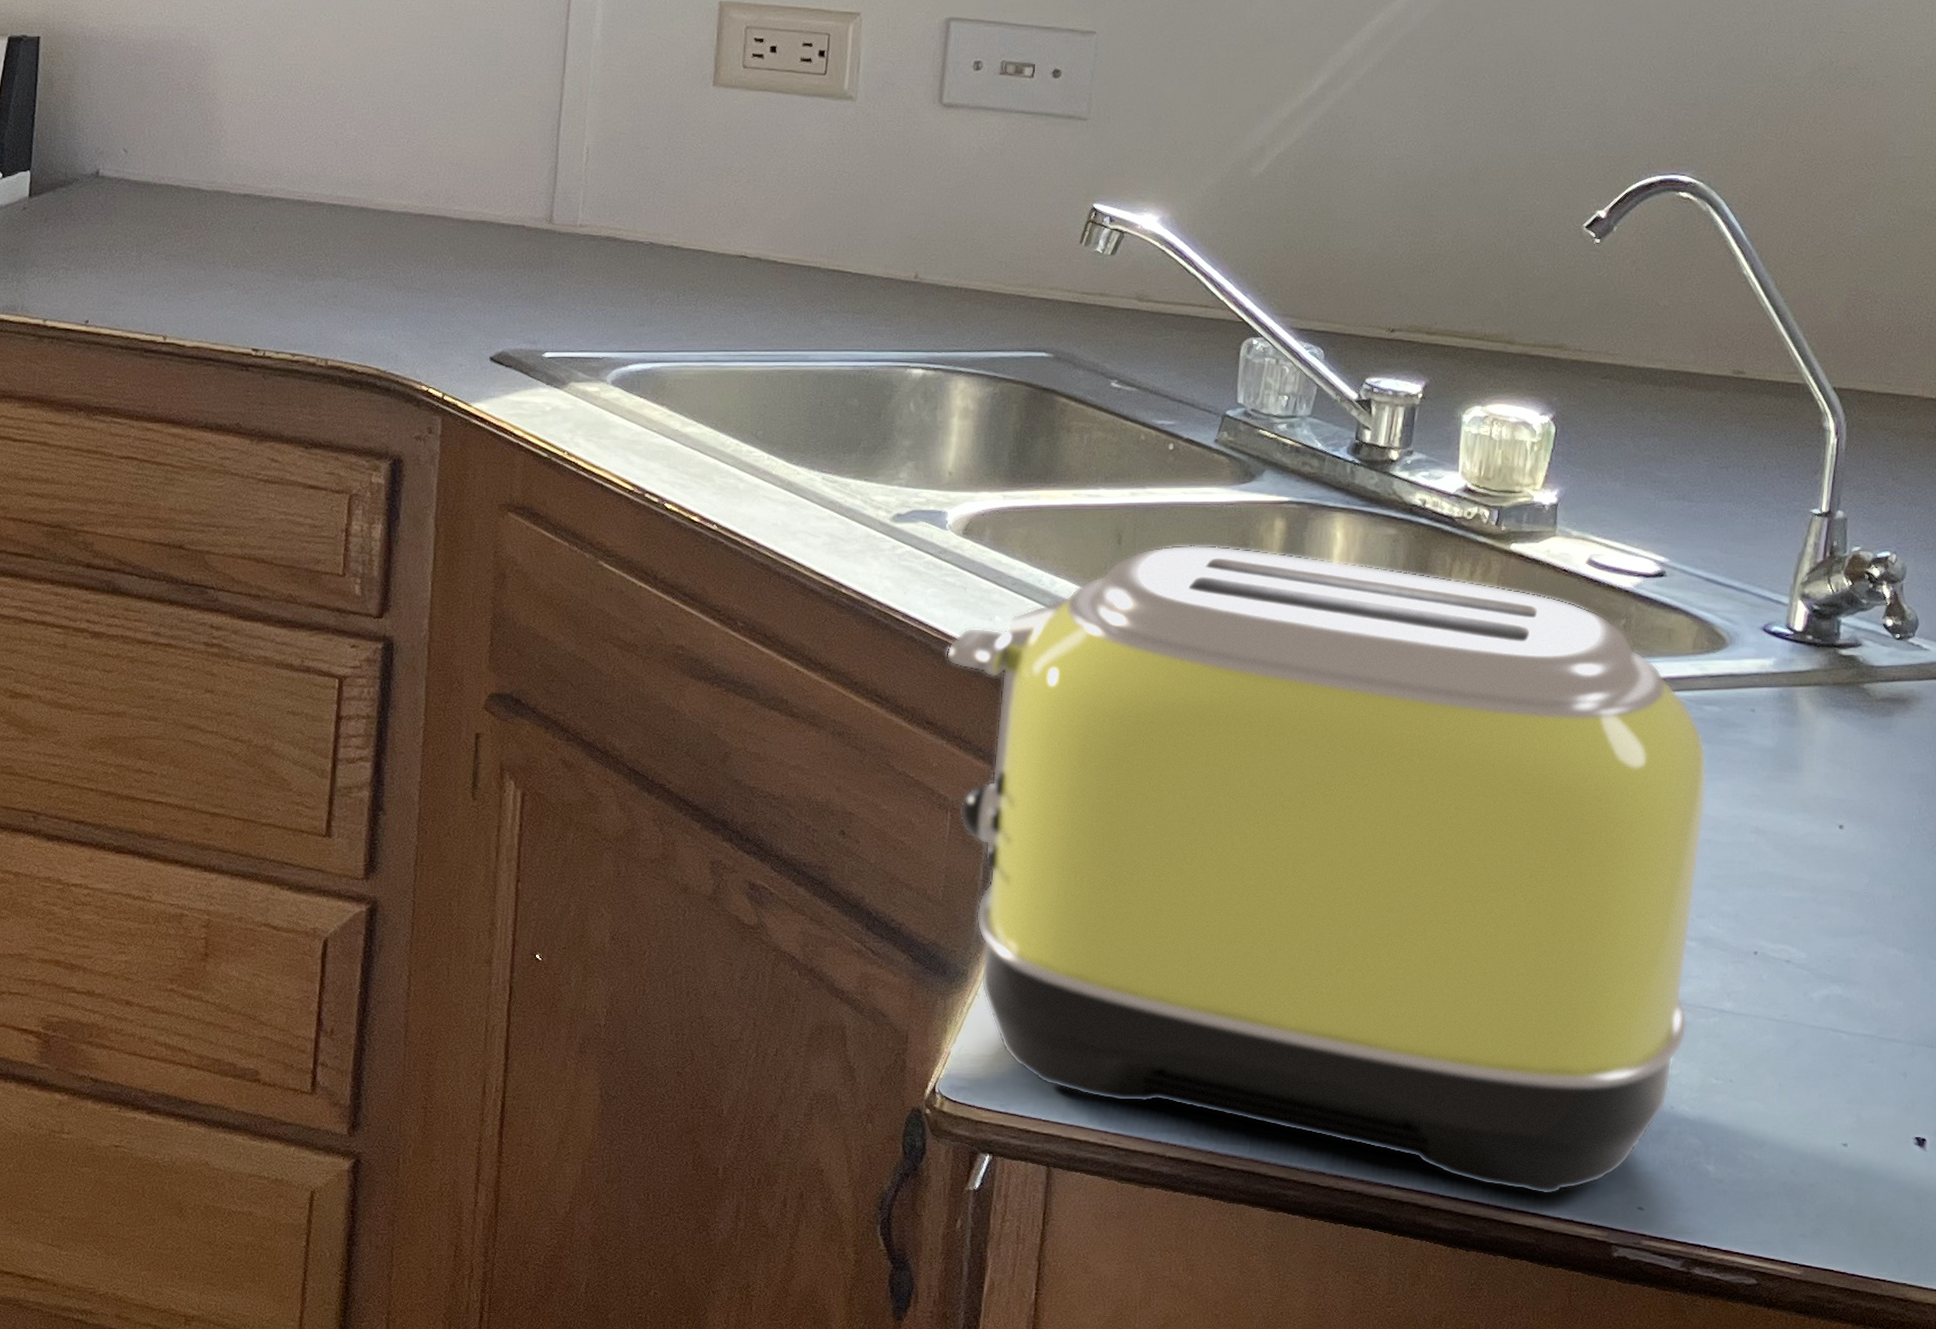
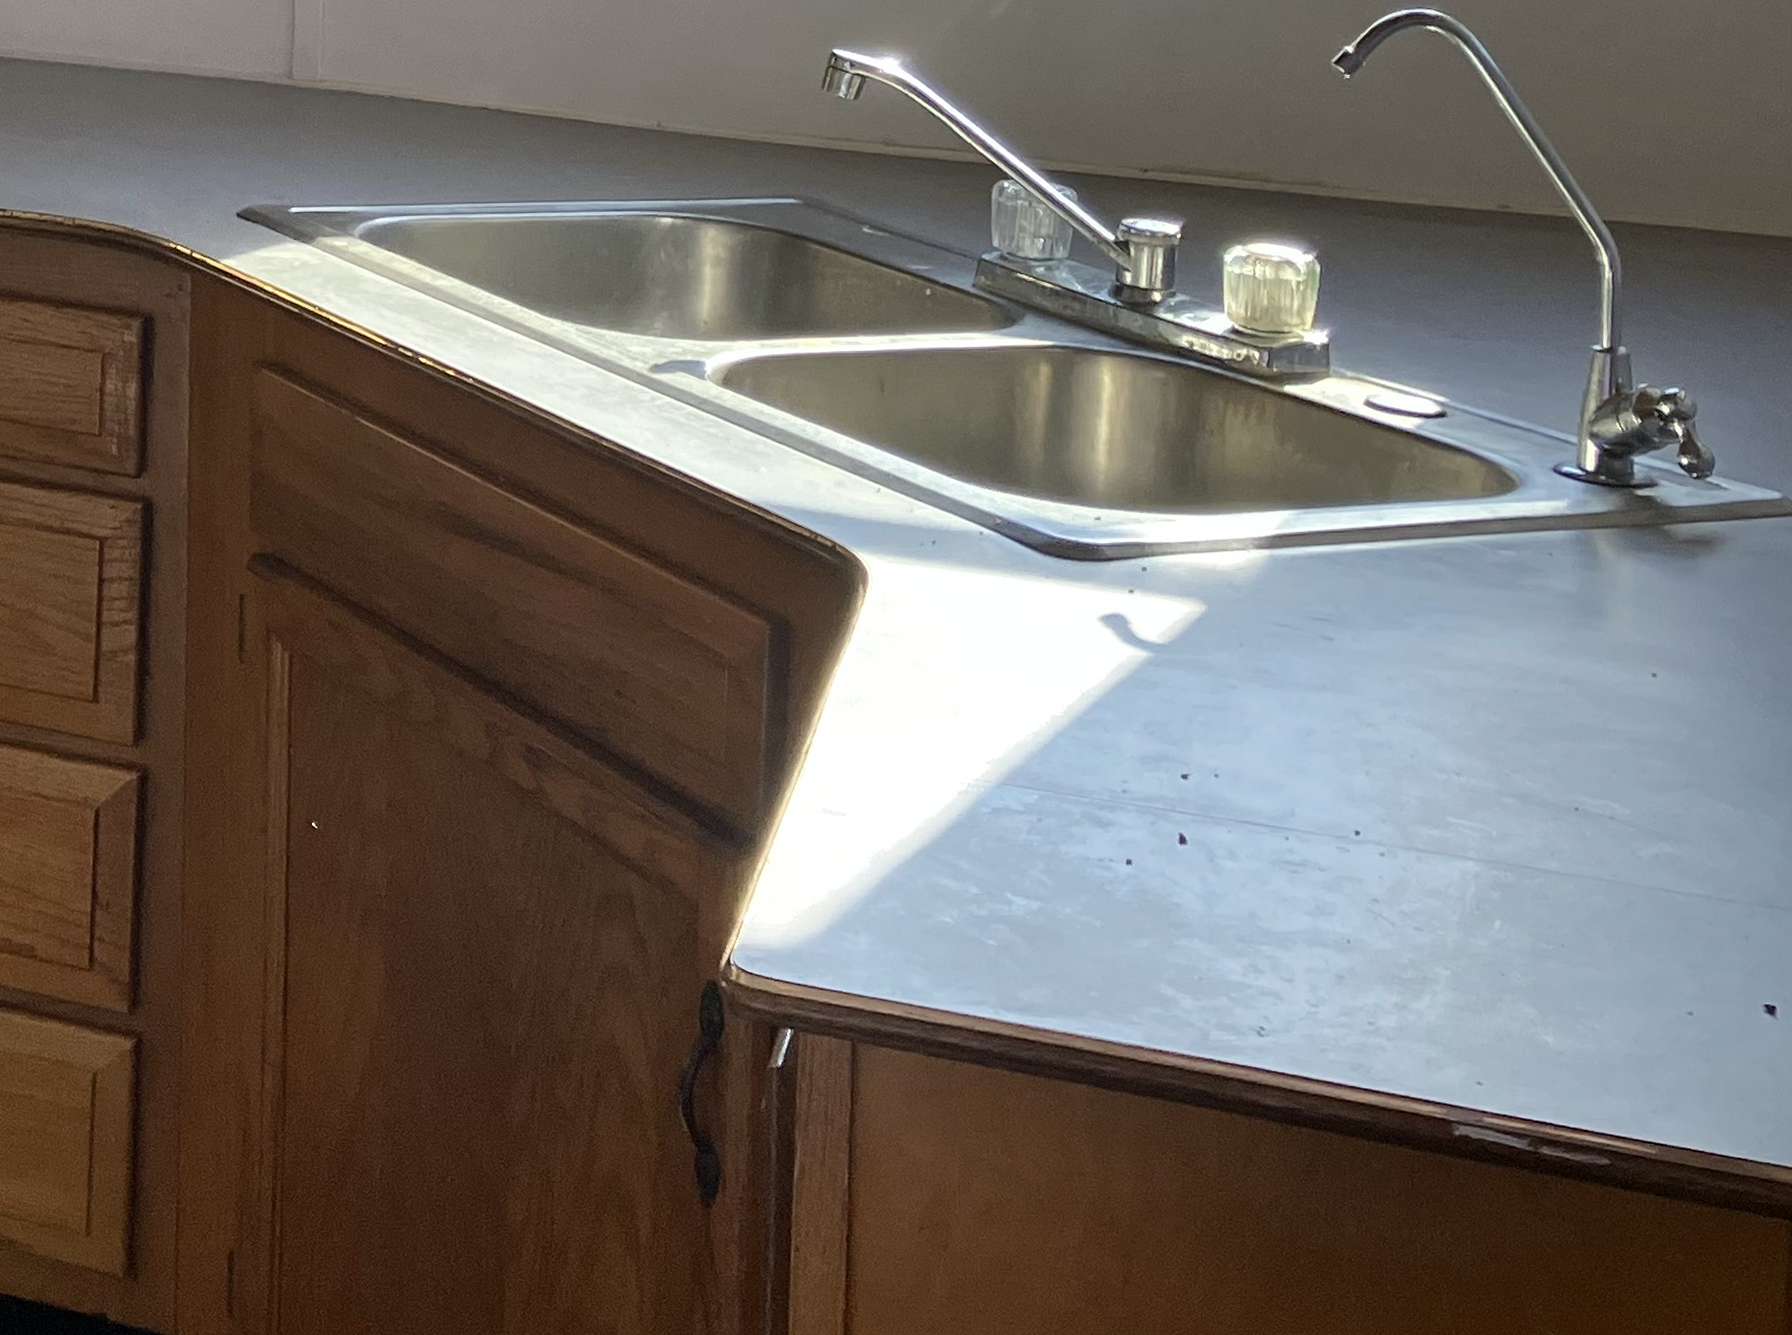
toaster: present [946,545,1708,1195] -> none [713,392,1512,1070]

